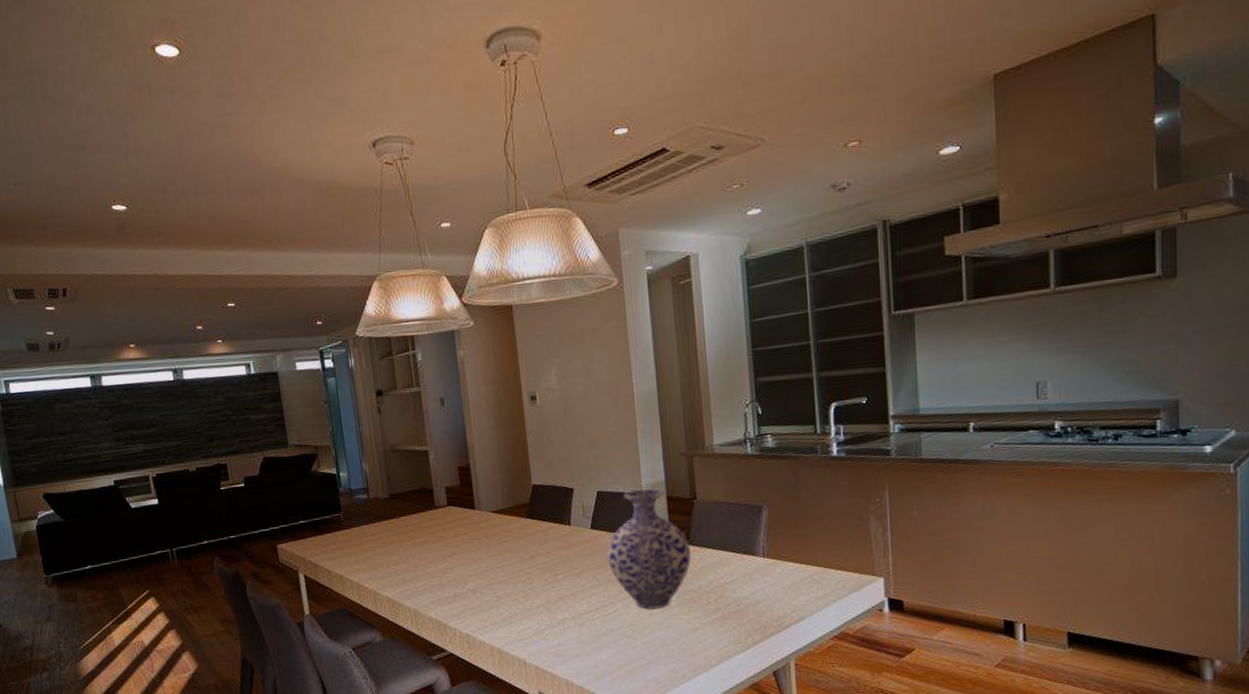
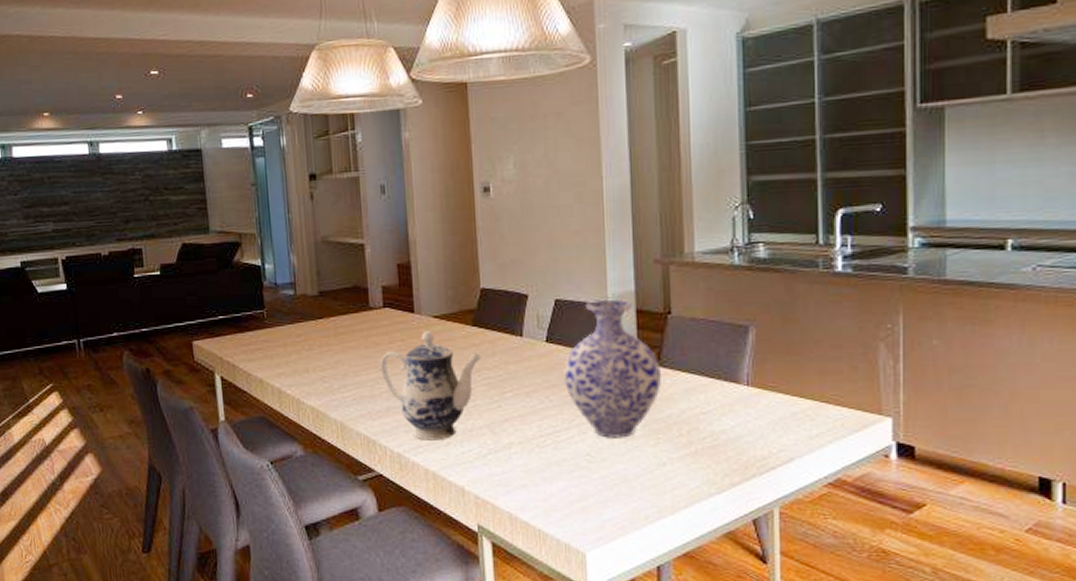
teapot: none [446,525,537,621] -> present [379,331,483,441]

